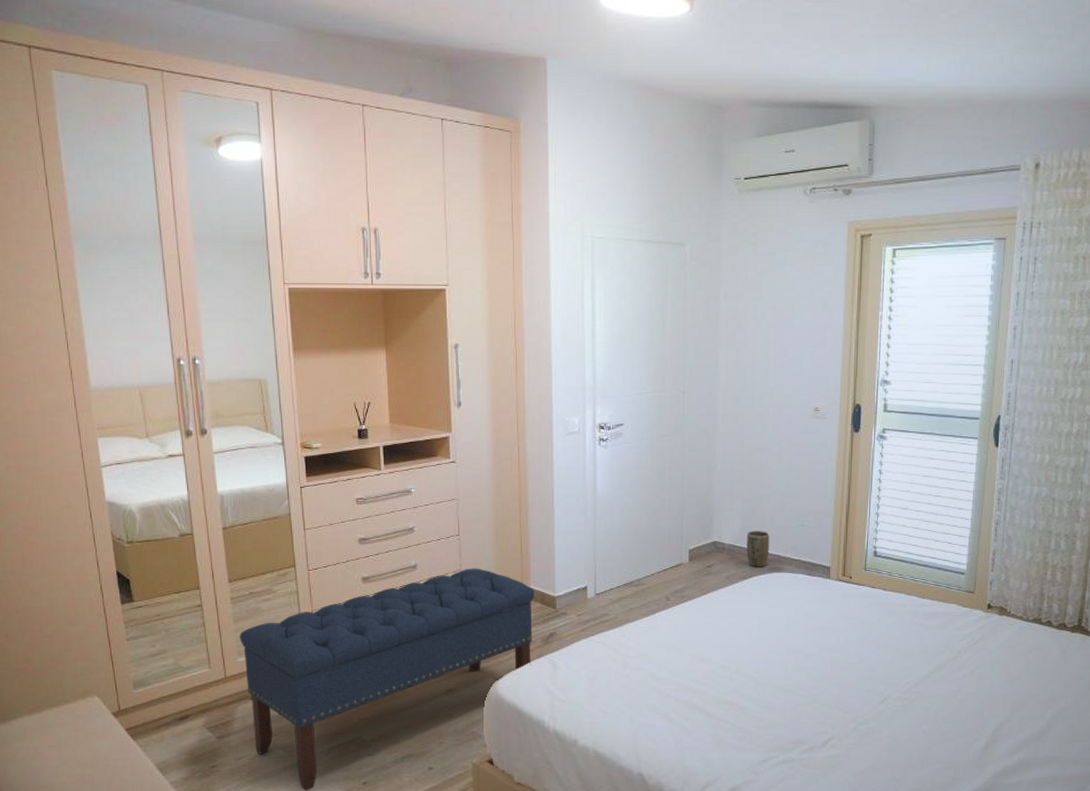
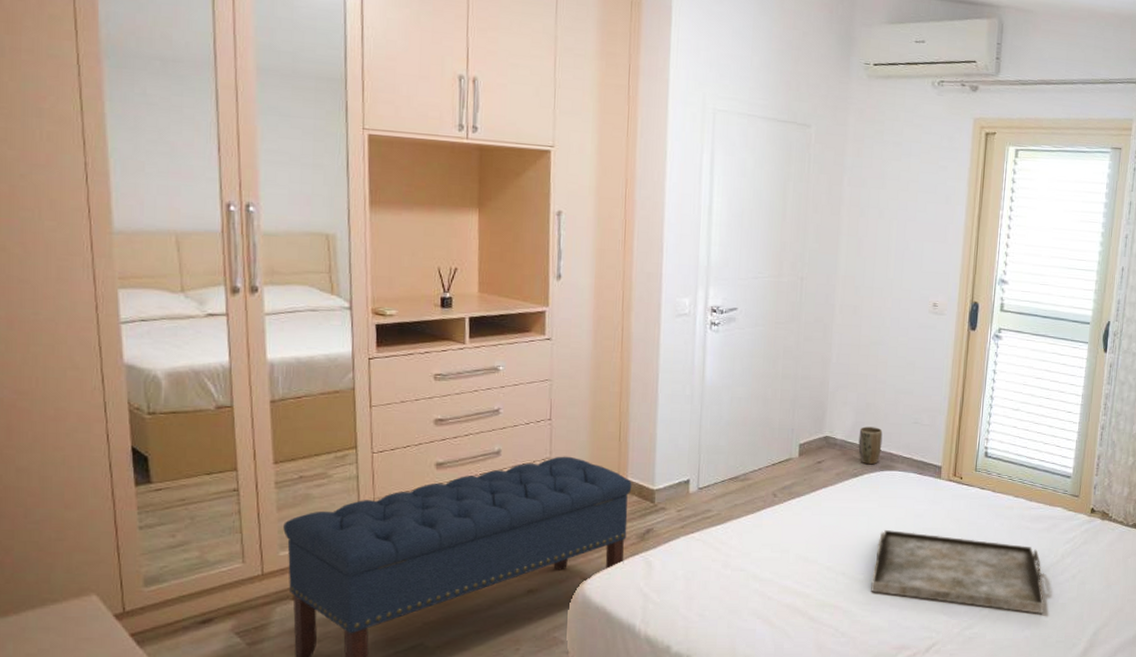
serving tray: none [765,630,942,709] -> present [871,530,1045,614]

